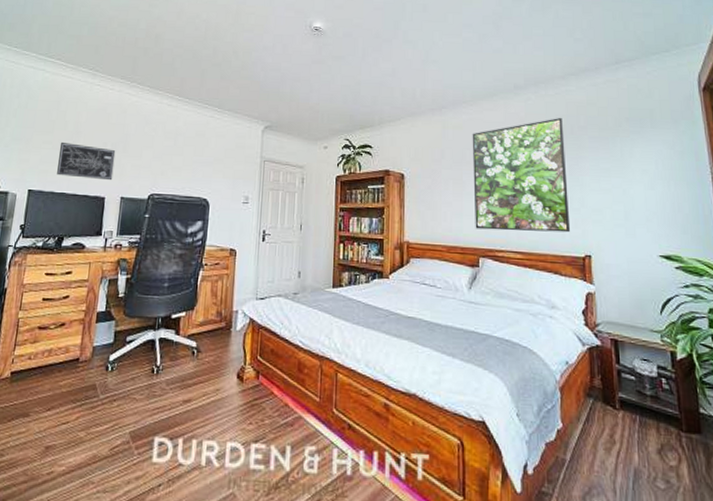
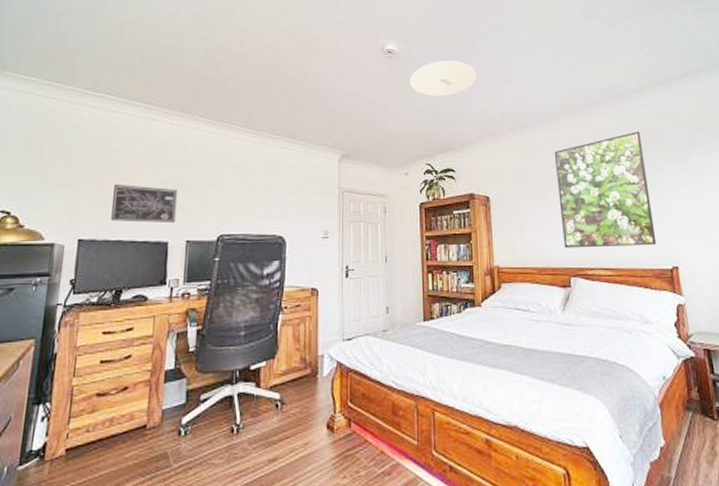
ceiling light: none [334,39,400,75] -> present [410,60,476,97]

